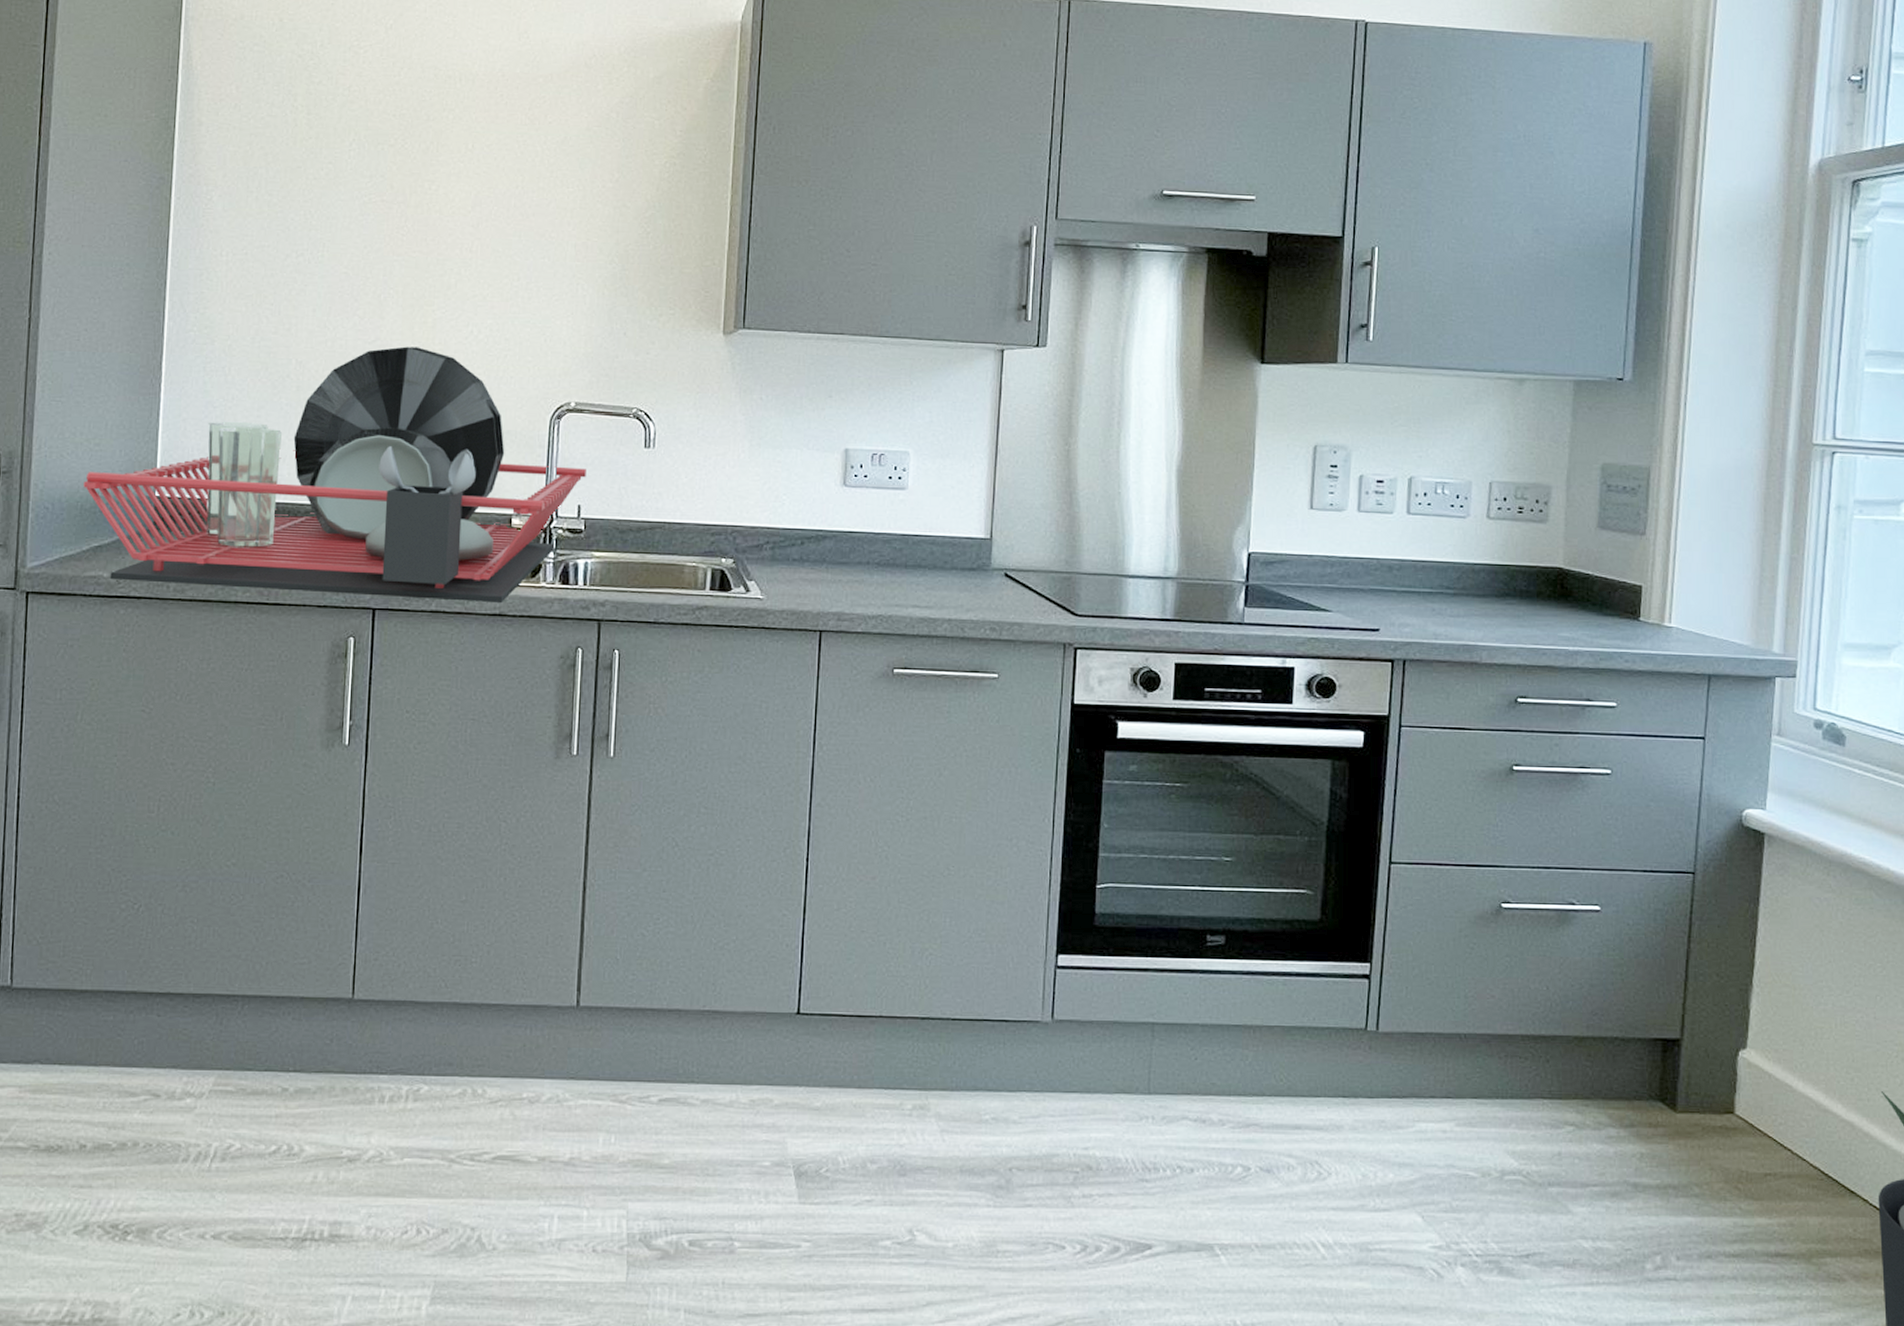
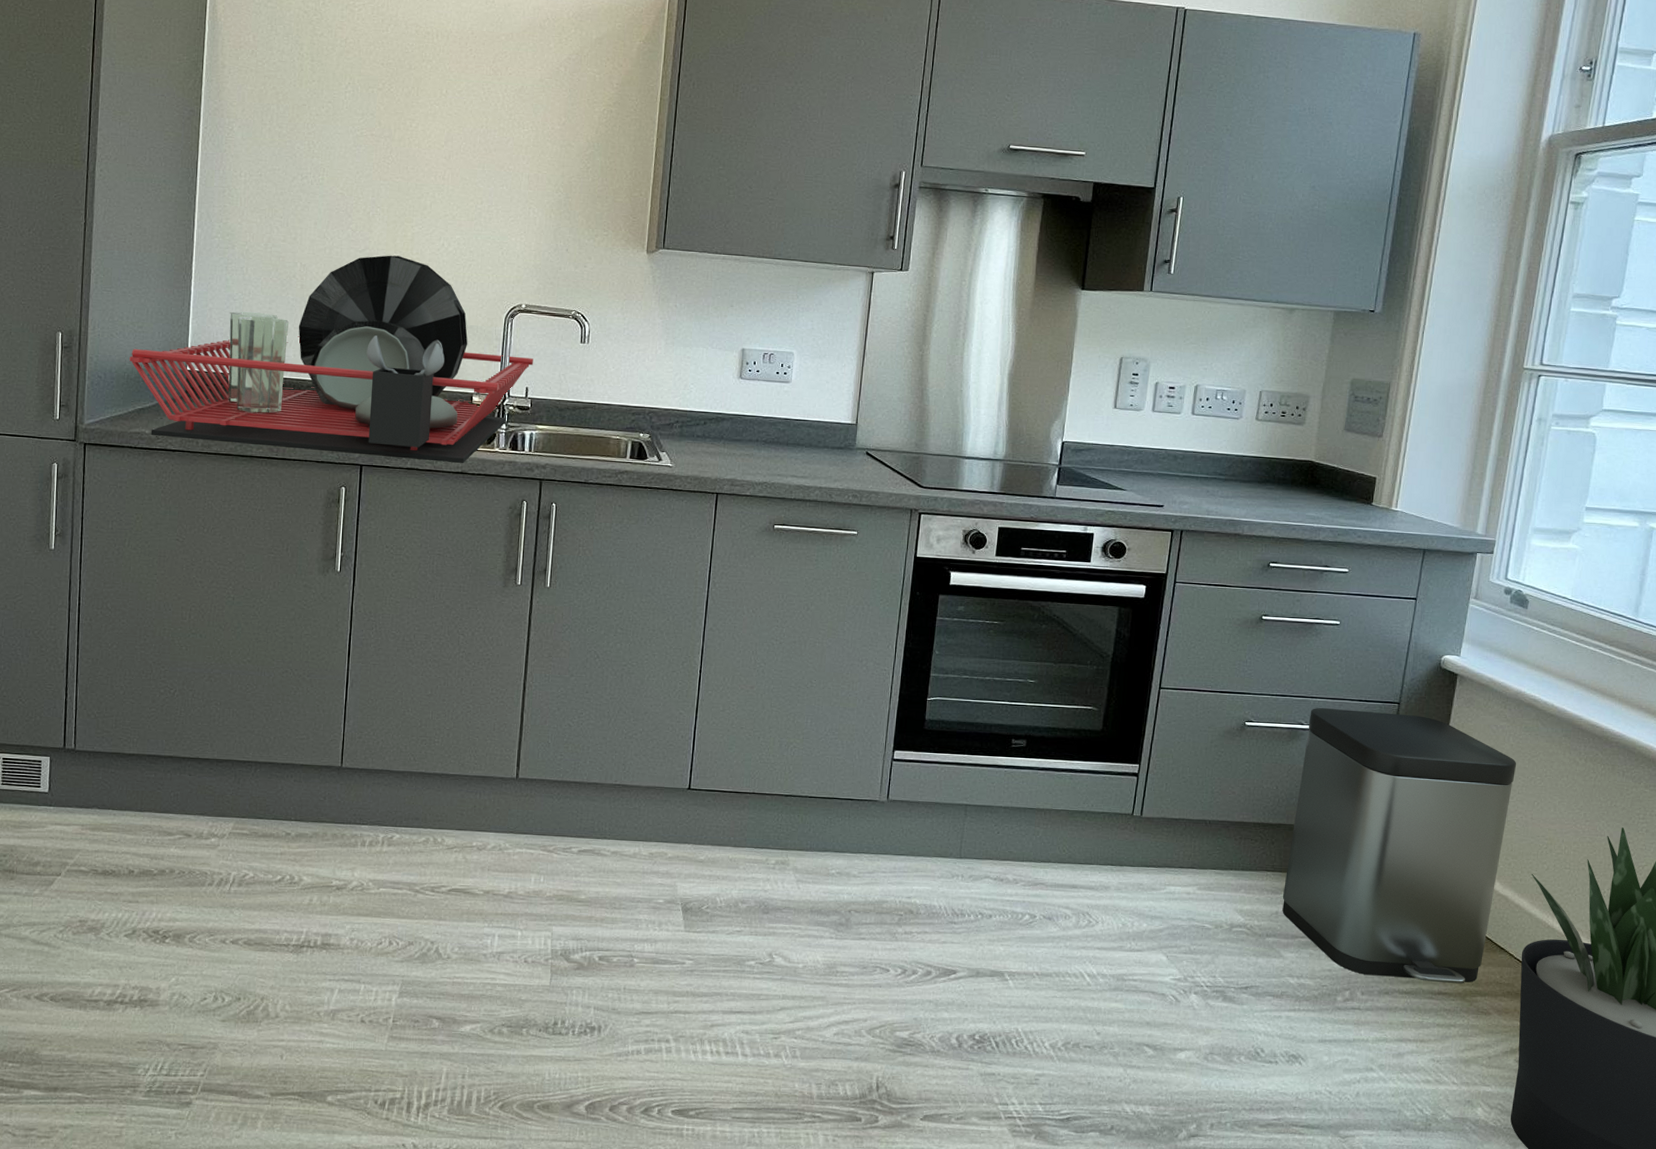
pedal bin: none [1565,882,1850,1242] -> present [1282,708,1517,984]

